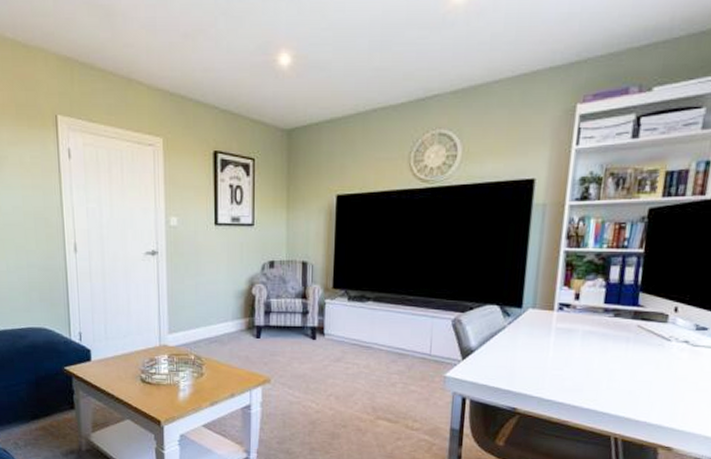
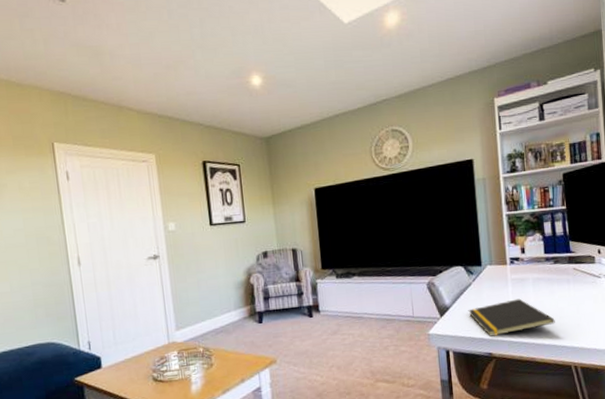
notepad: none [496,351,601,391] -> present [468,298,555,337]

